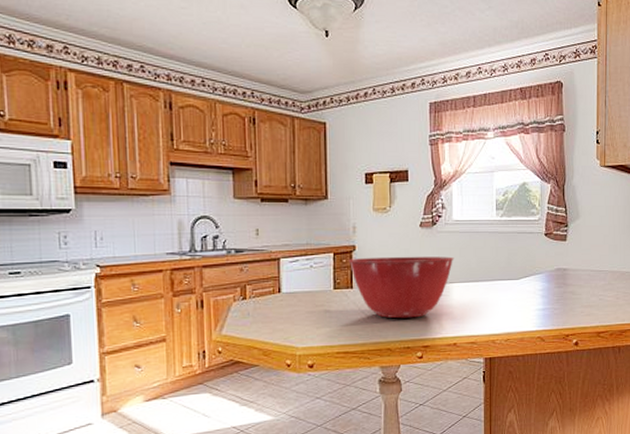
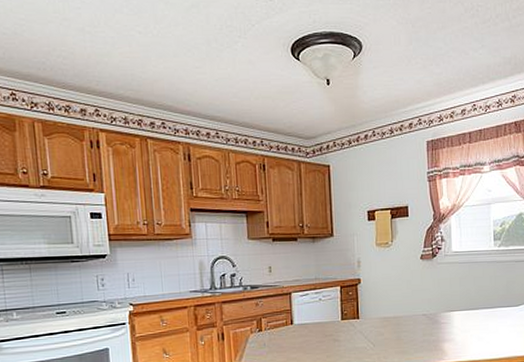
mixing bowl: present [348,256,454,319] -> none [354,286,455,346]

